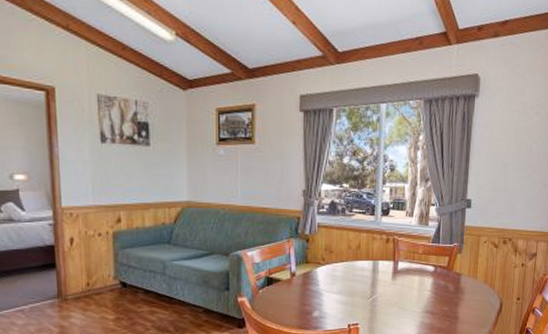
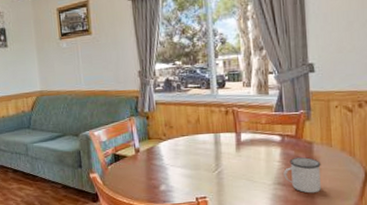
mug: none [432,288,466,322] -> present [283,157,321,194]

